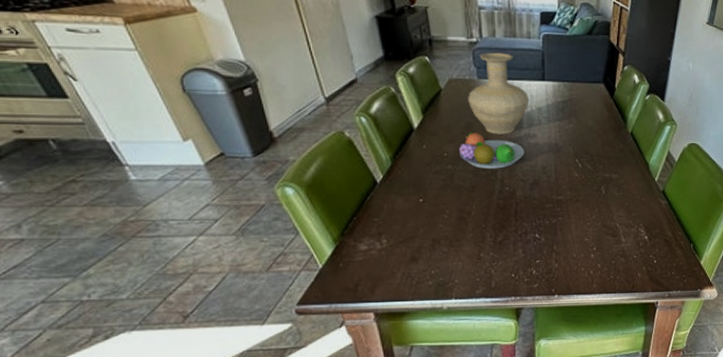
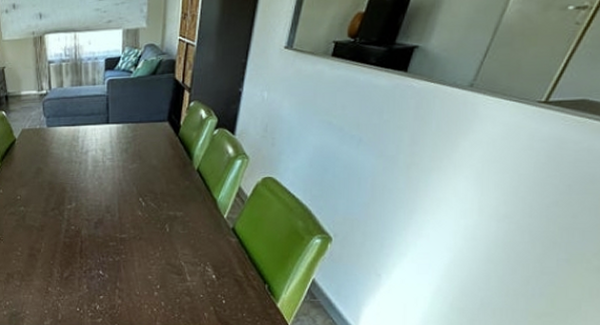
fruit bowl: present [460,131,525,169] -> none [31,176,90,210]
vase: present [468,52,530,135] -> none [38,101,94,177]

